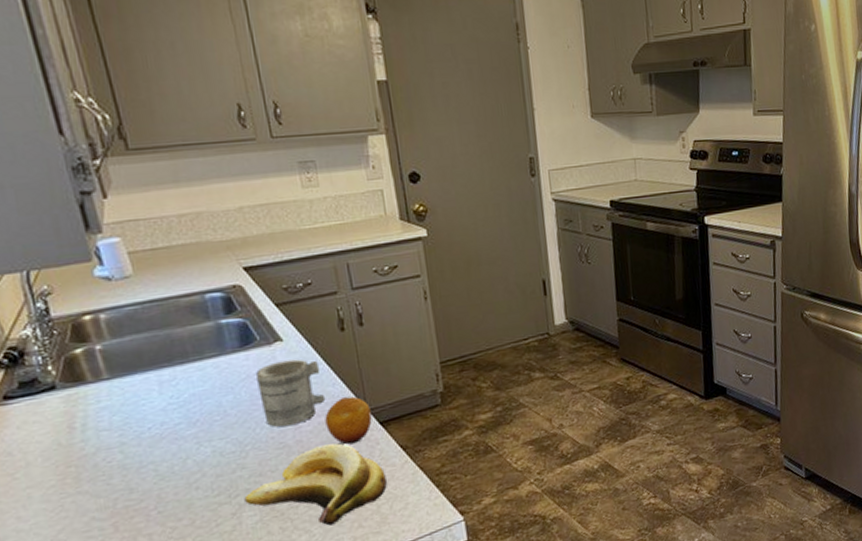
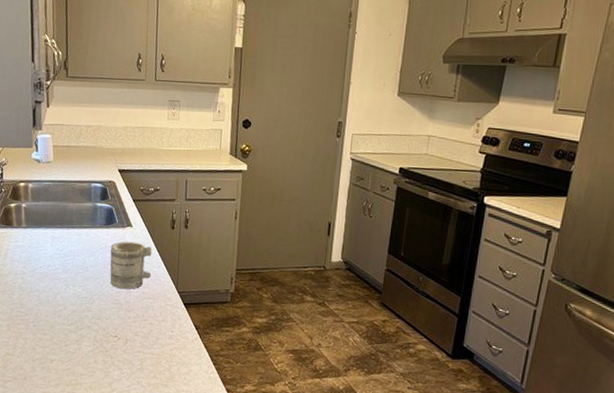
banana: present [244,443,387,526] -> none [85,309,180,370]
fruit: present [325,396,372,445] -> none [147,278,180,315]

